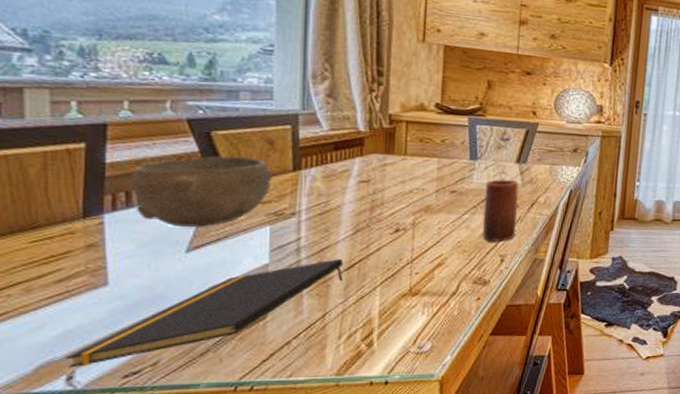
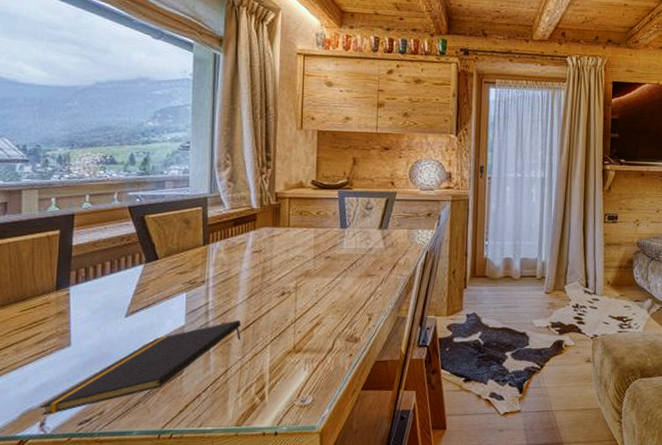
bowl: present [132,155,273,228] -> none [89,235,189,296]
candle: present [482,179,519,241] -> none [352,245,382,301]

